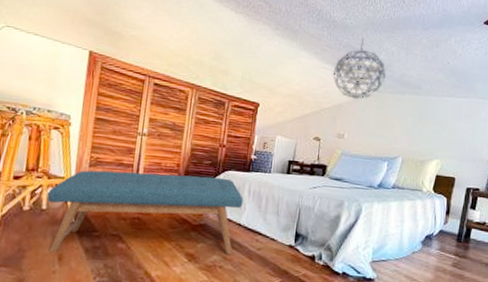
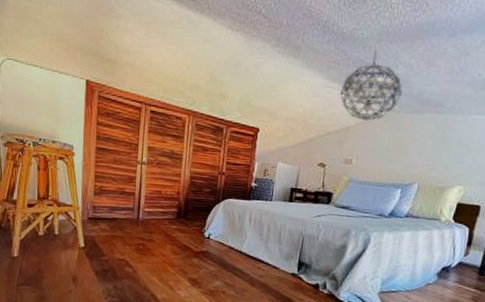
bench: present [47,170,243,255] -> none [58,198,244,282]

